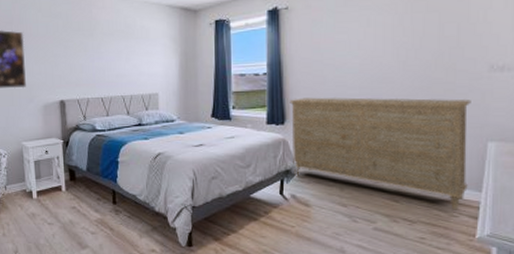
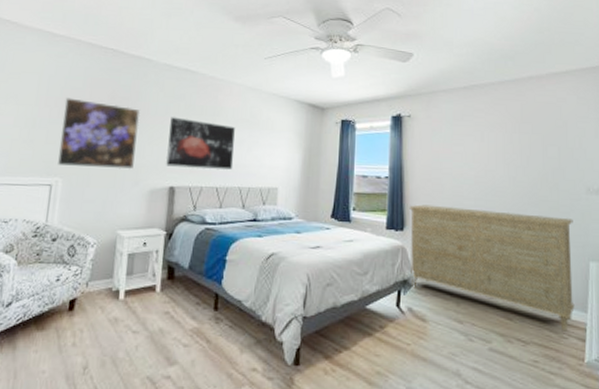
wall art: none [52,35,115,82] -> present [166,117,235,170]

